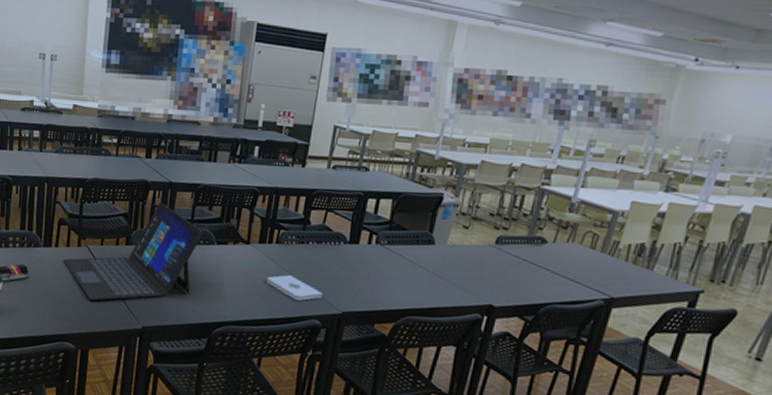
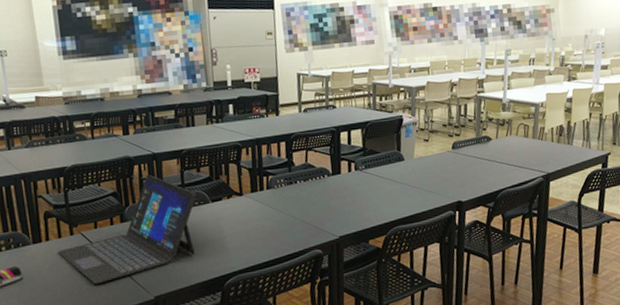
notepad: present [267,275,323,301] -> none [266,215,319,237]

